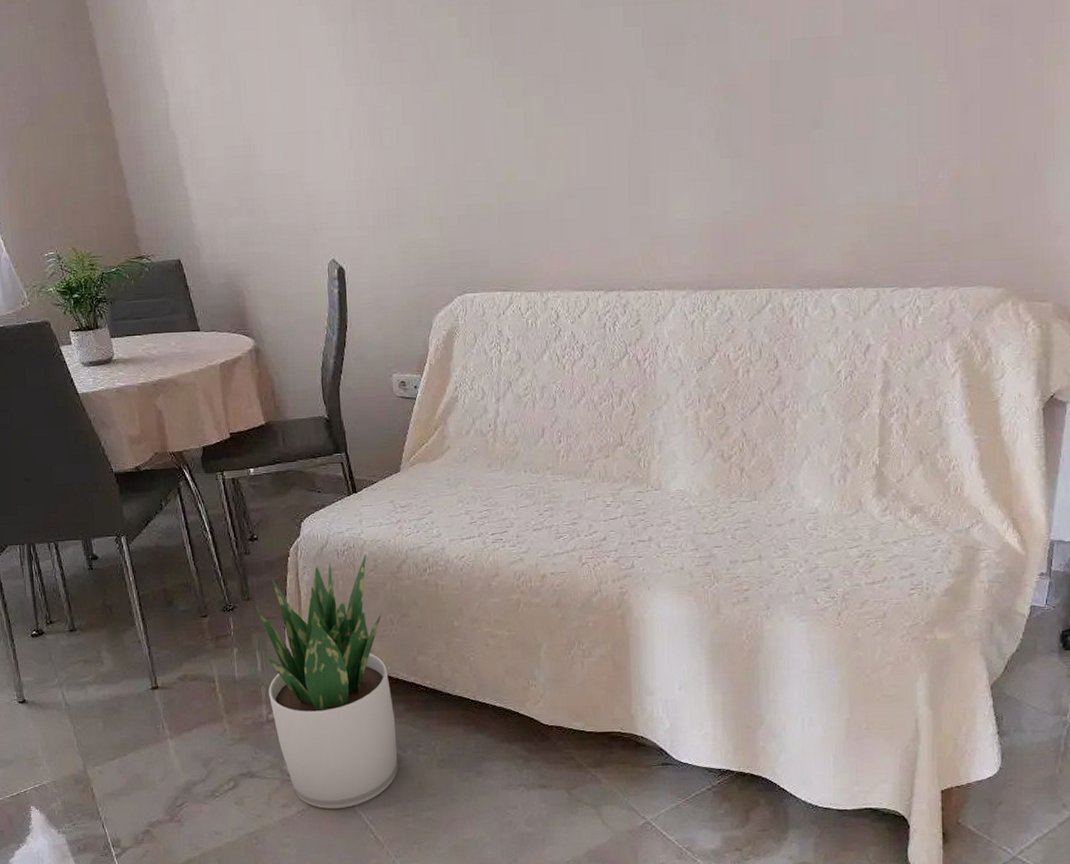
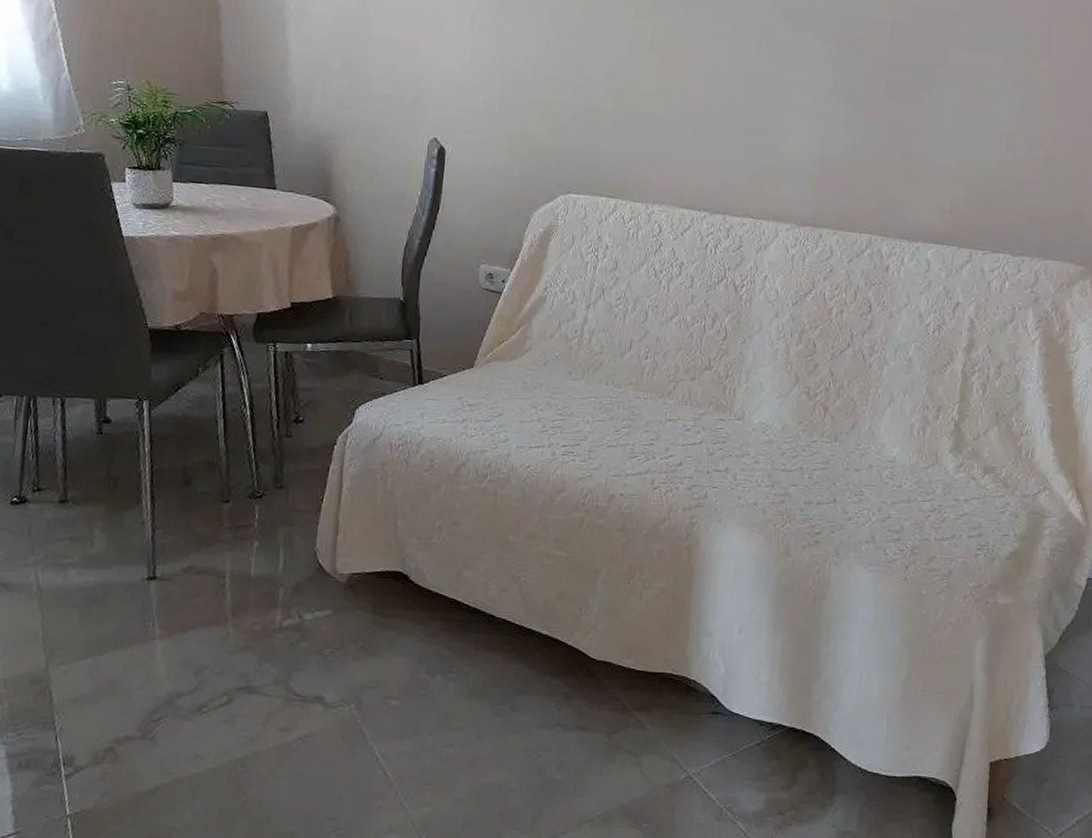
planter: present [254,554,398,810] -> none [286,452,431,738]

